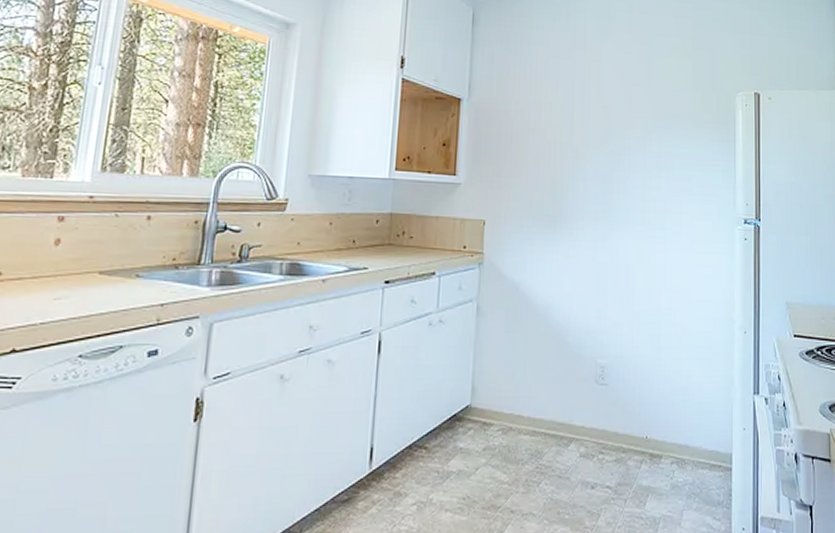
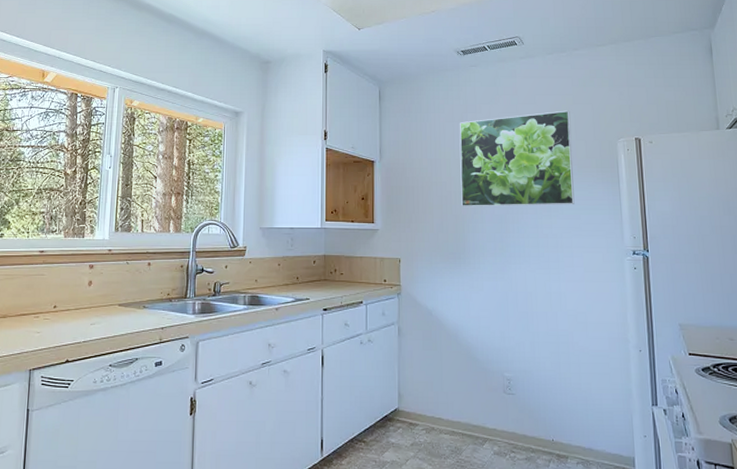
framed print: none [562,55,689,165] -> present [459,110,575,207]

